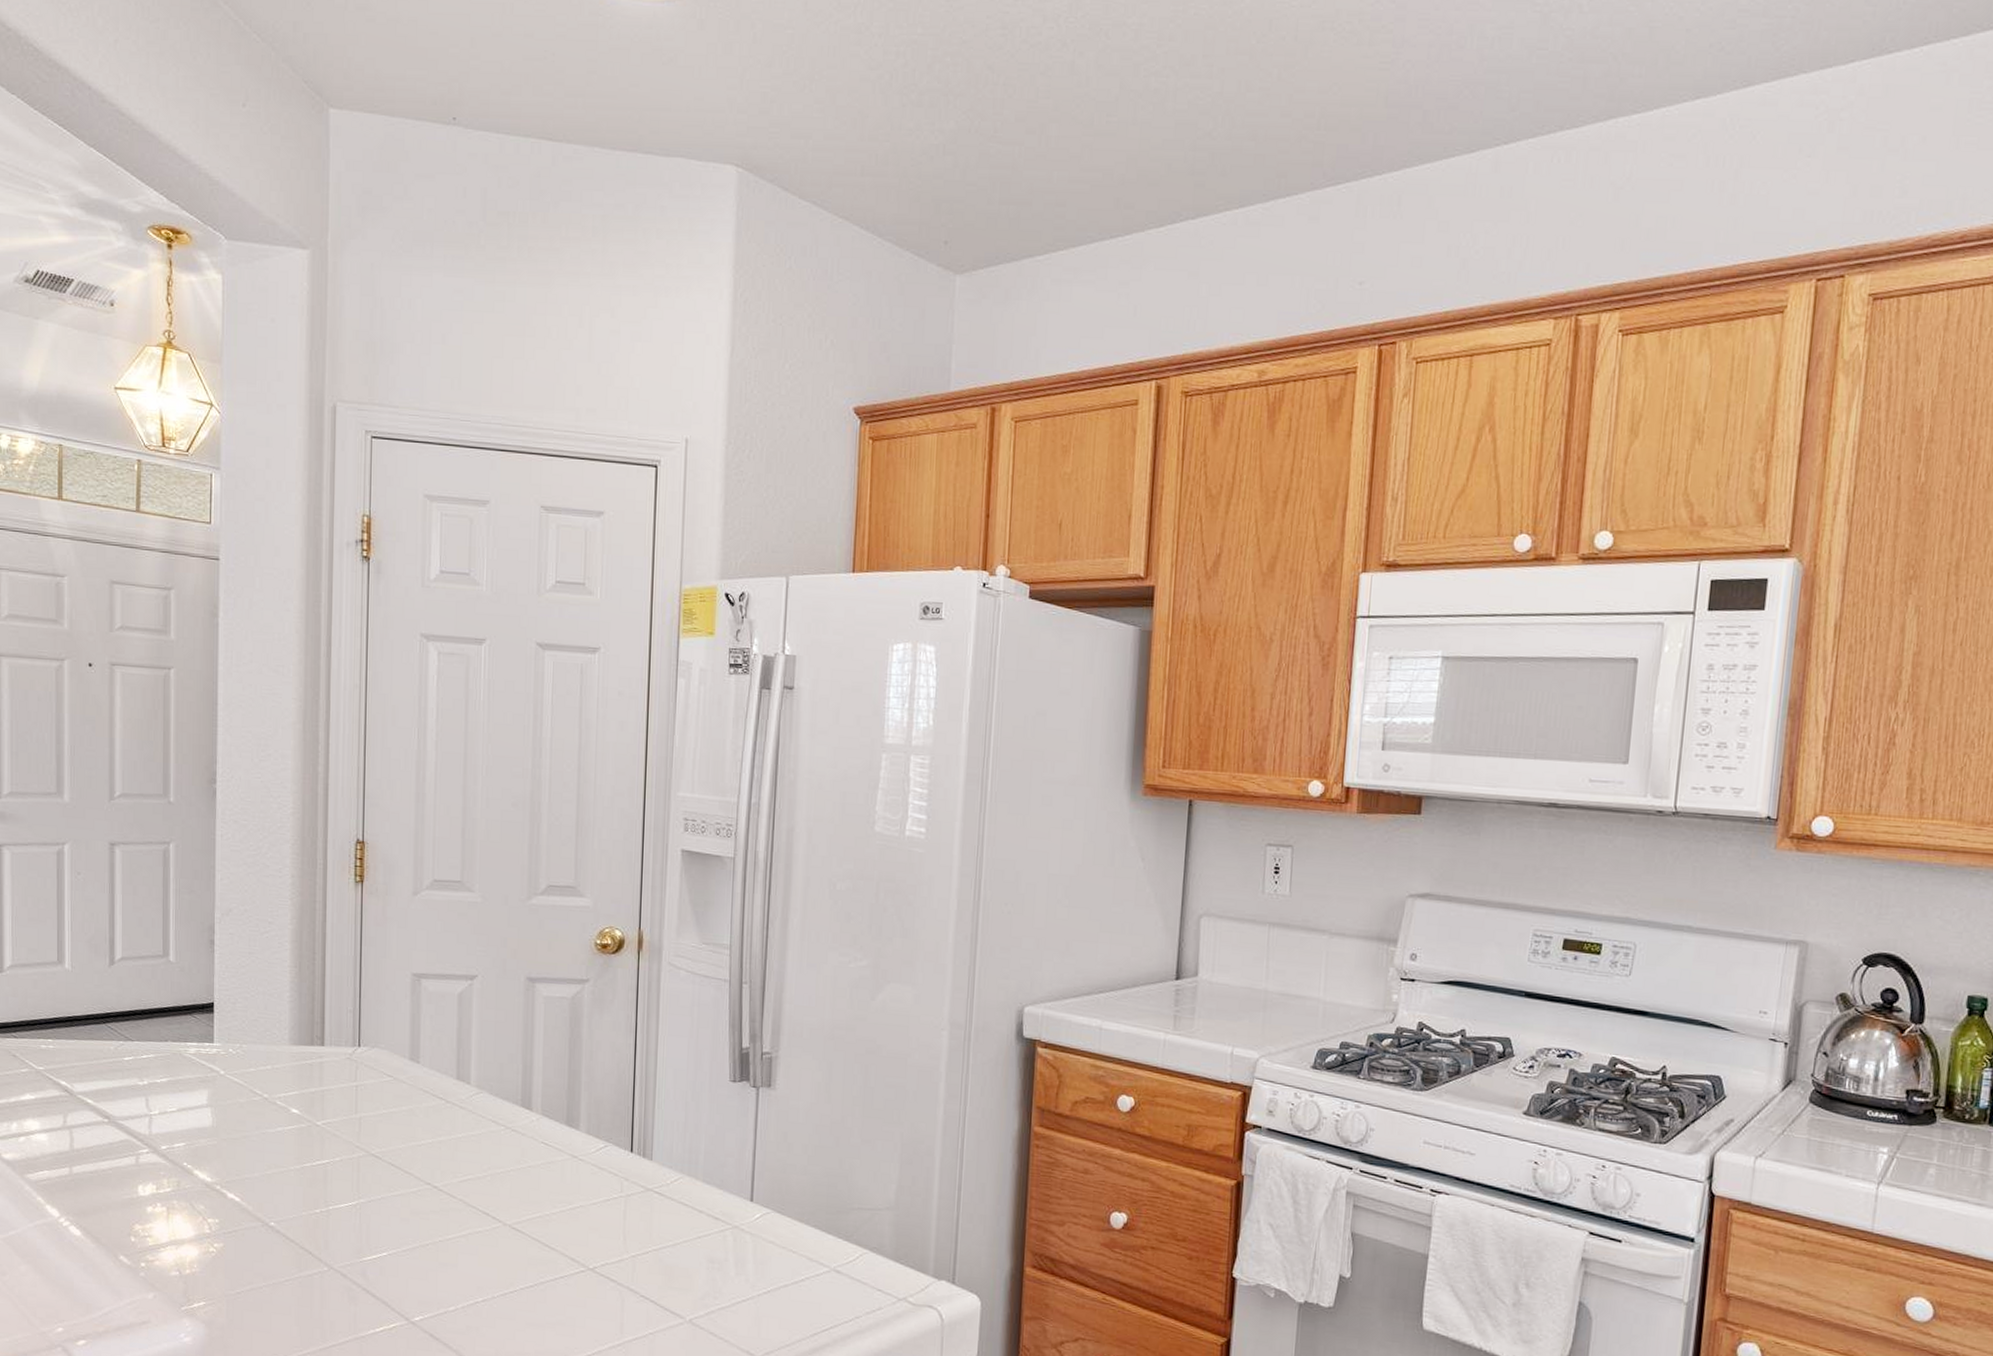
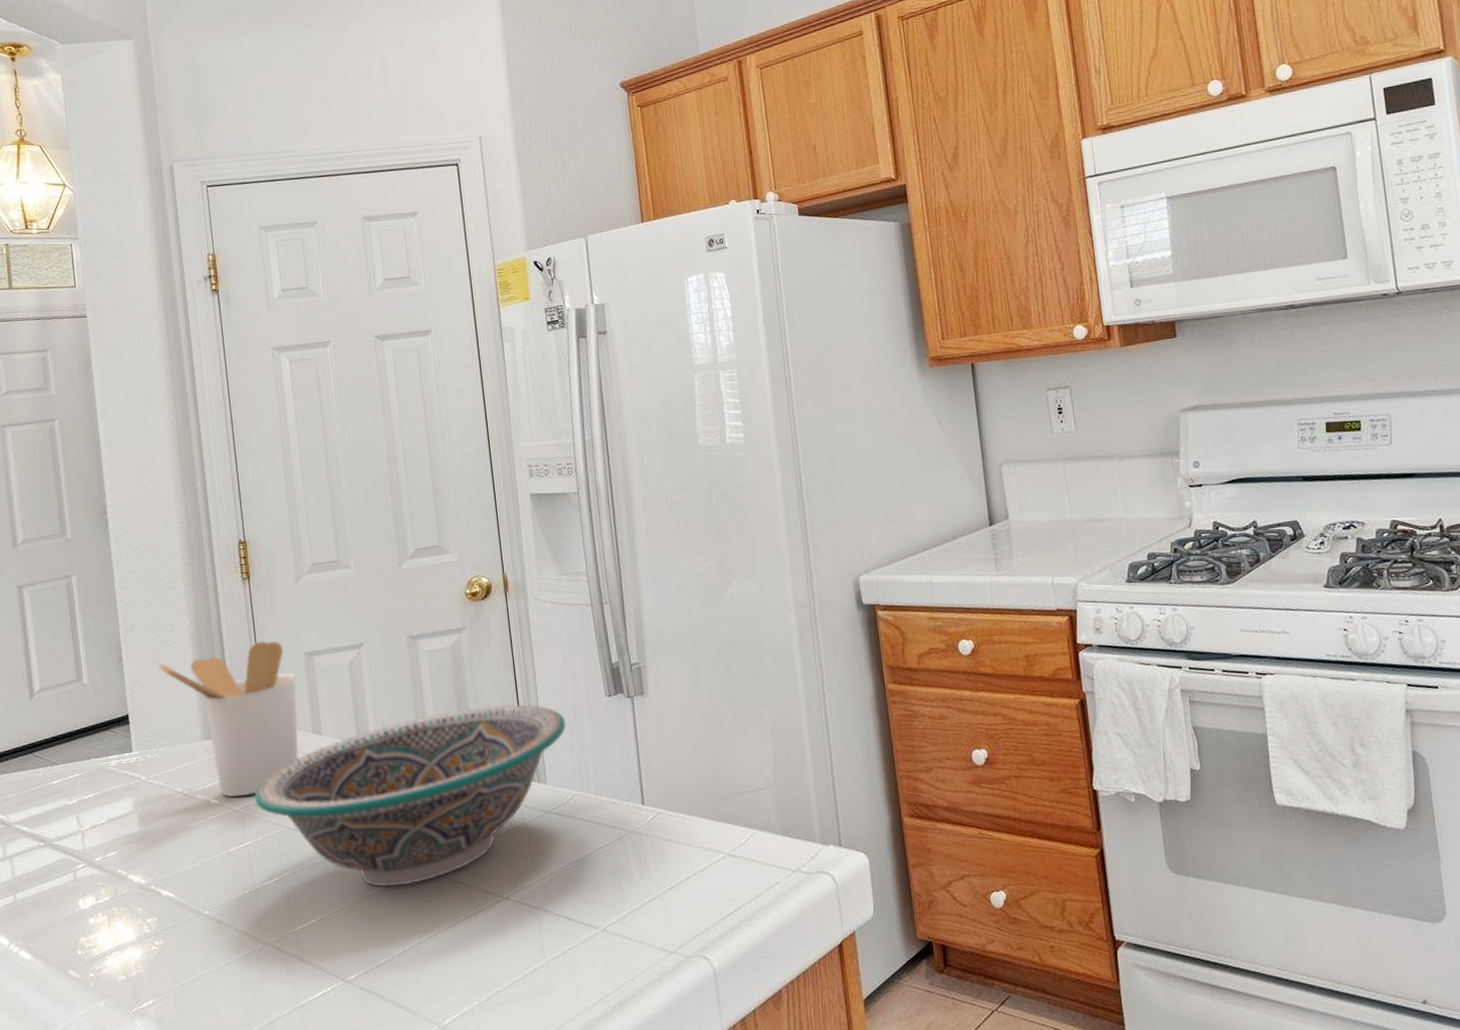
utensil holder: none [253,951,399,1112] -> present [159,641,300,797]
bowl: none [337,1064,683,1236] -> present [253,705,566,887]

